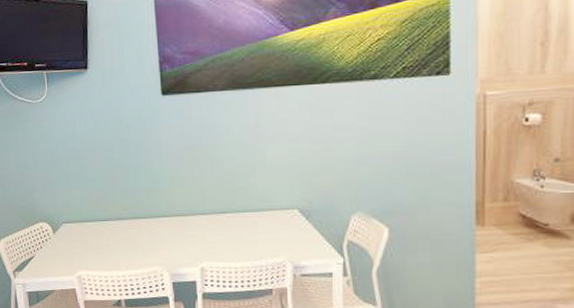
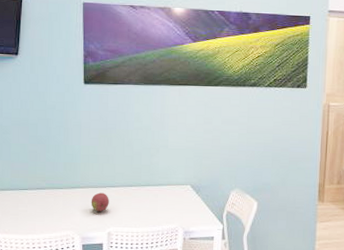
fruit: none [179,221,200,244] -> present [91,192,109,212]

